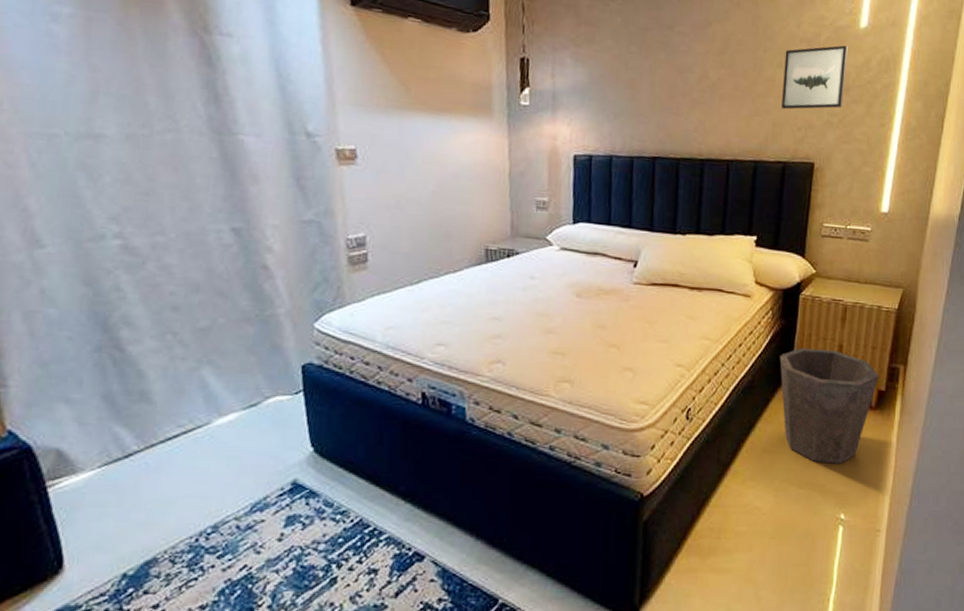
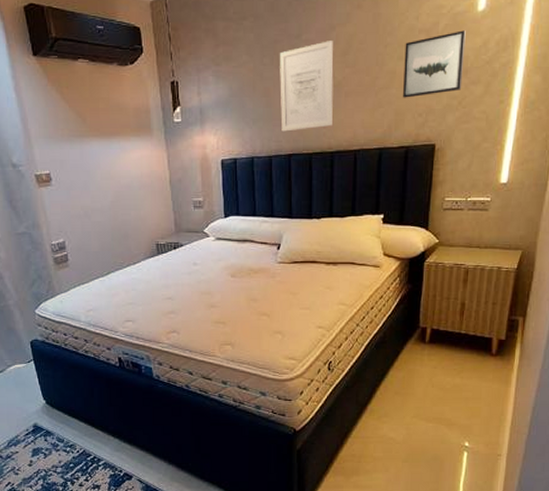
wall art: none [646,35,709,131] -> present [280,39,334,132]
waste bin: present [779,347,880,464] -> none [407,307,500,402]

